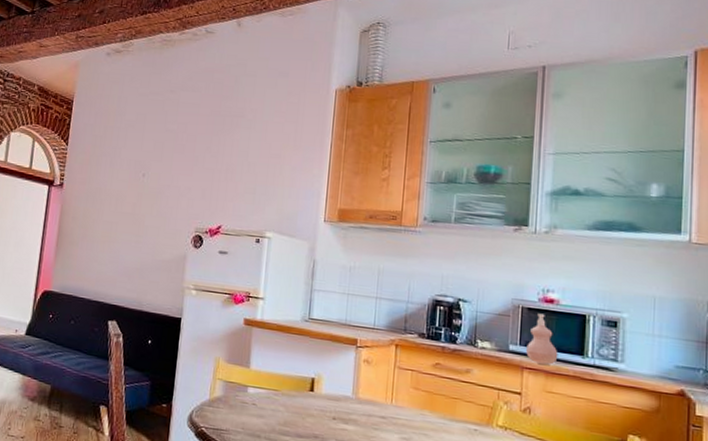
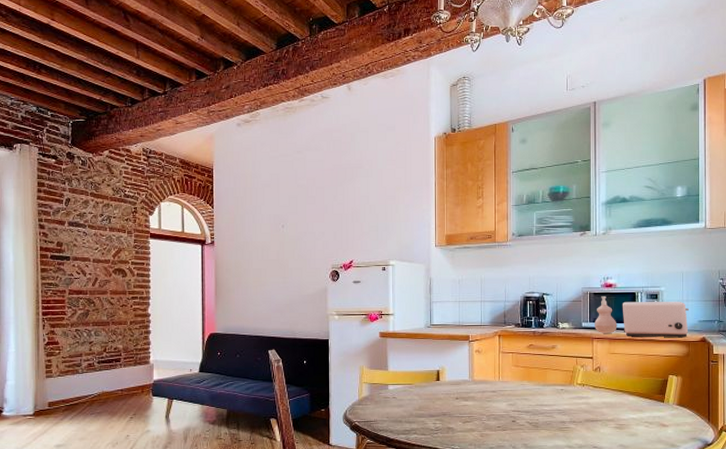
toaster: none [565,325,661,387] -> present [622,301,689,338]

